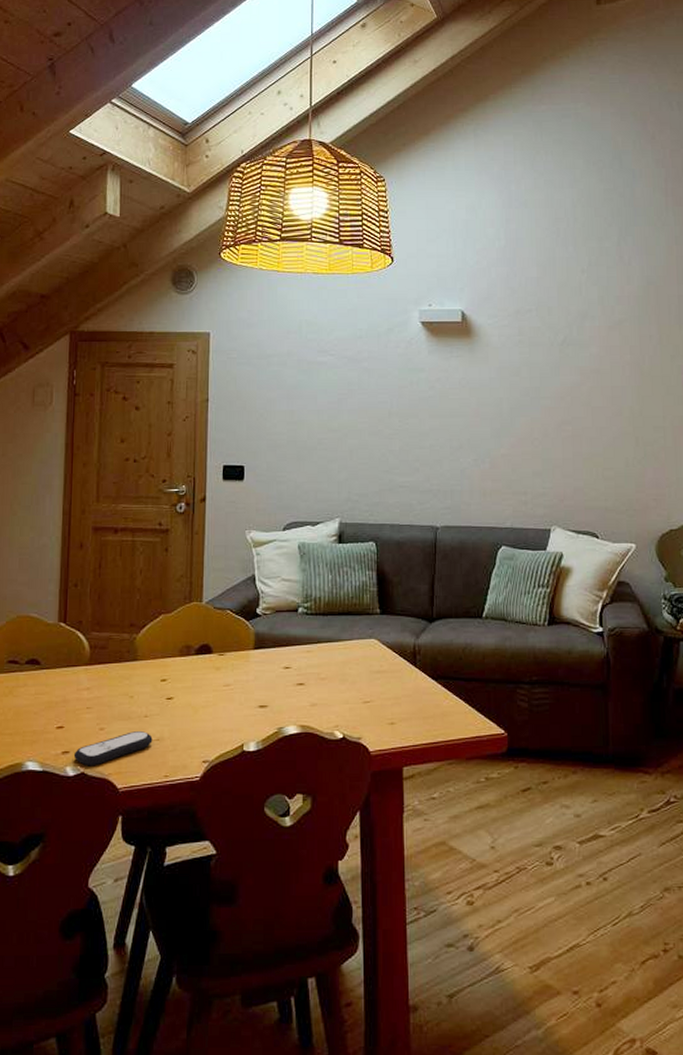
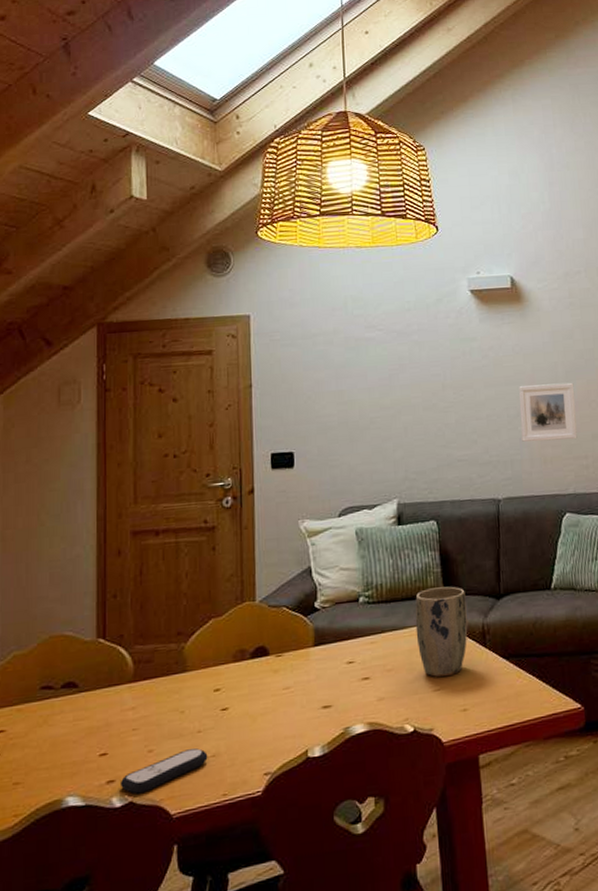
plant pot: none [350,606,400,691] -> present [415,586,468,678]
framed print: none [462,419,518,475] -> present [519,382,578,442]

